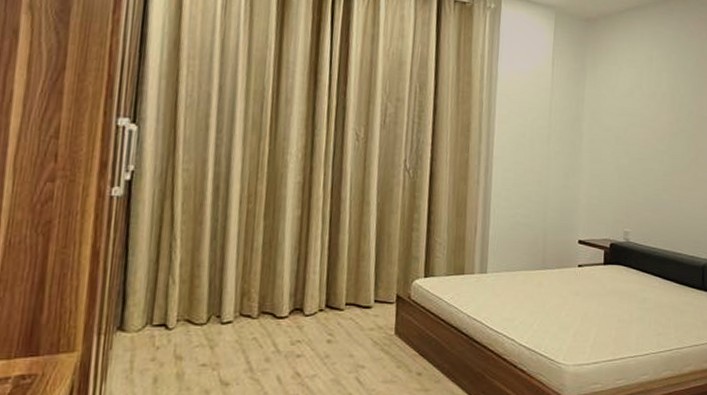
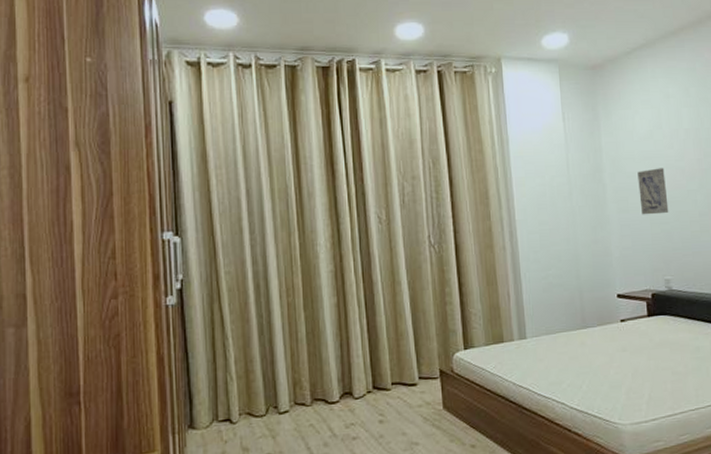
wall art: none [612,125,639,170] -> present [637,168,669,215]

